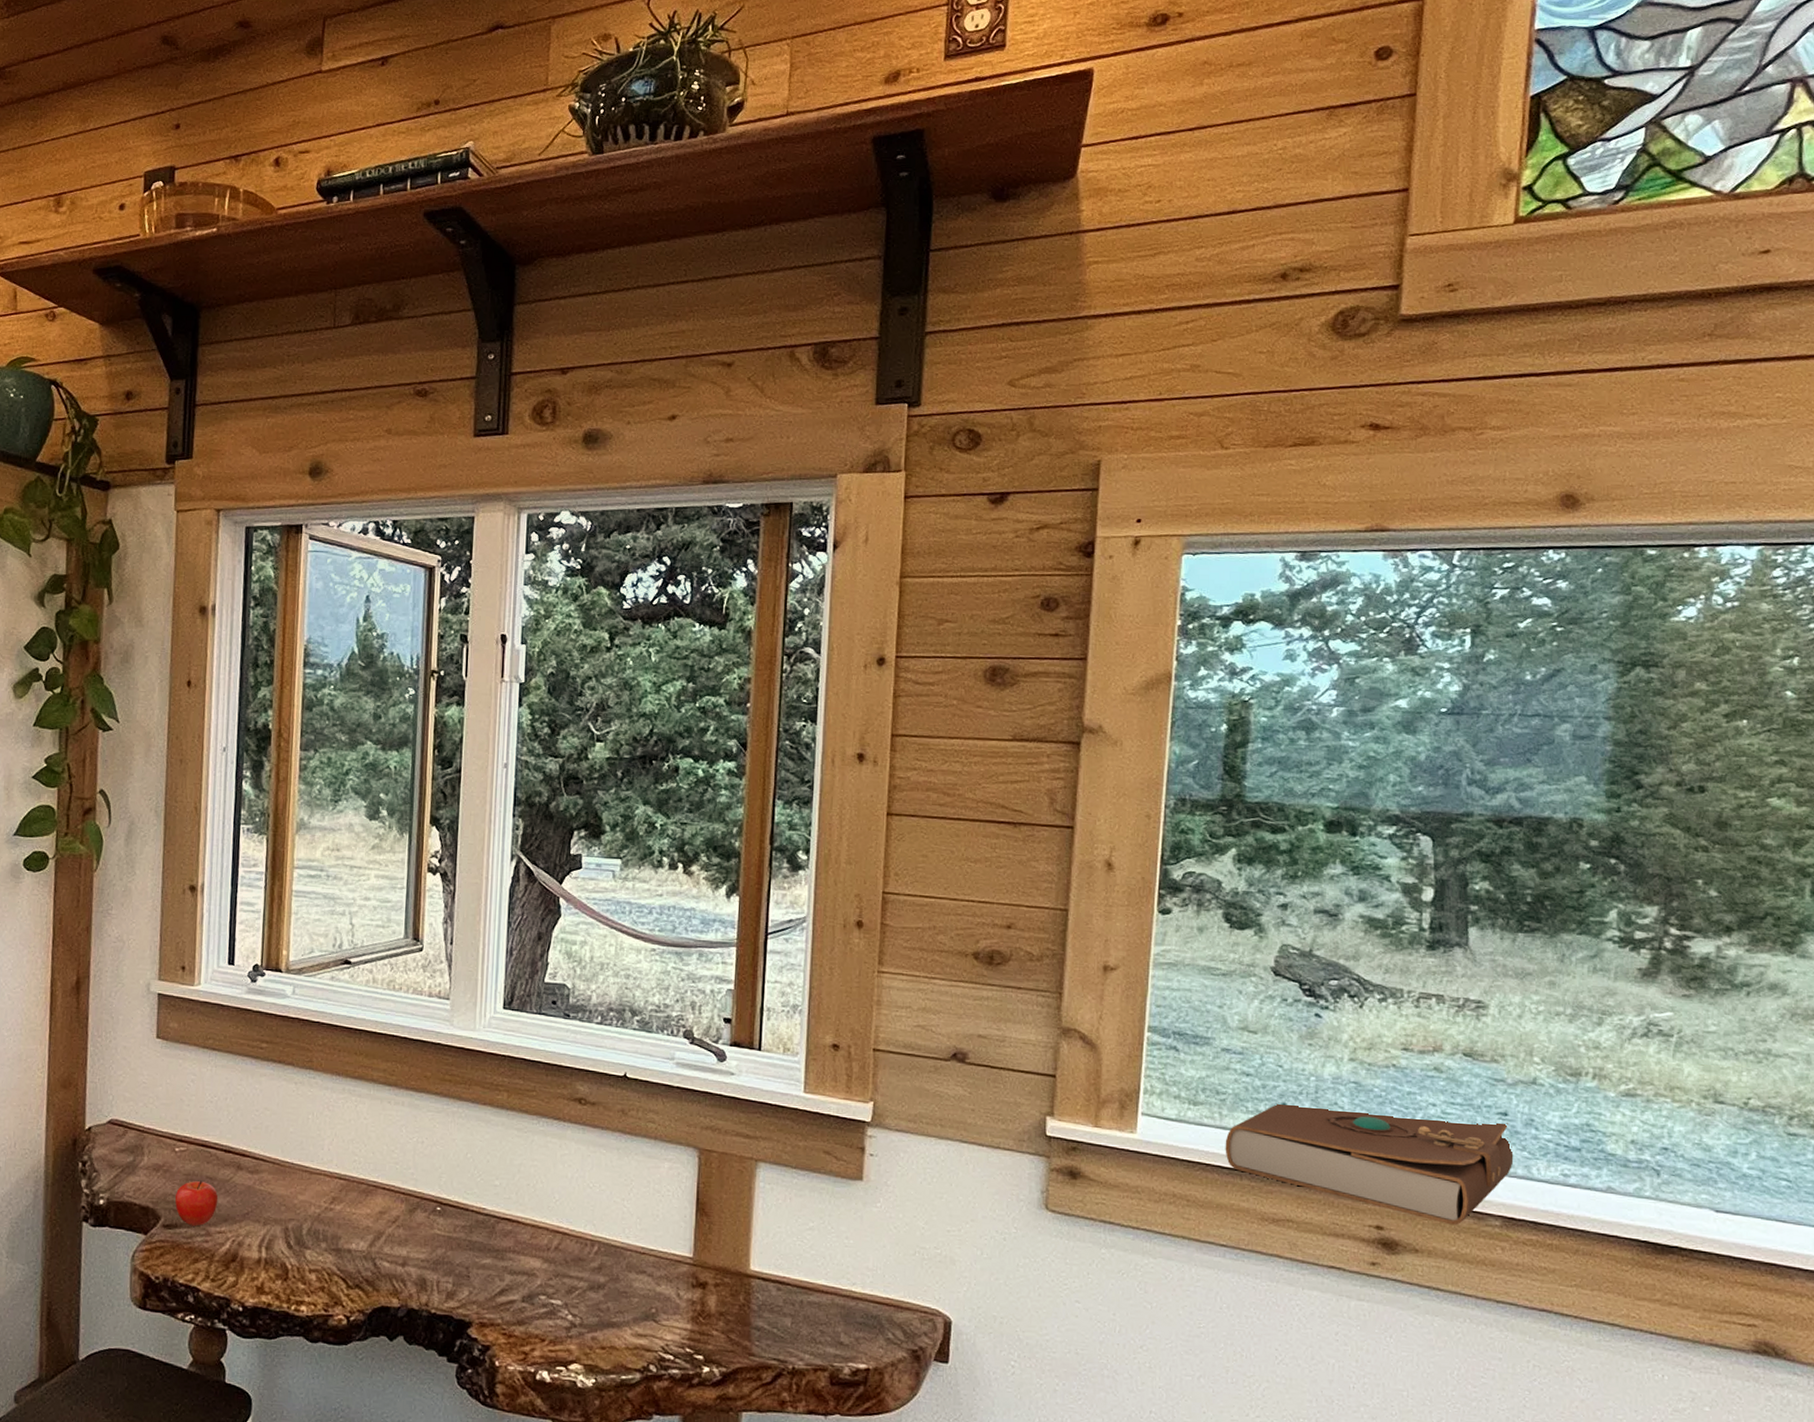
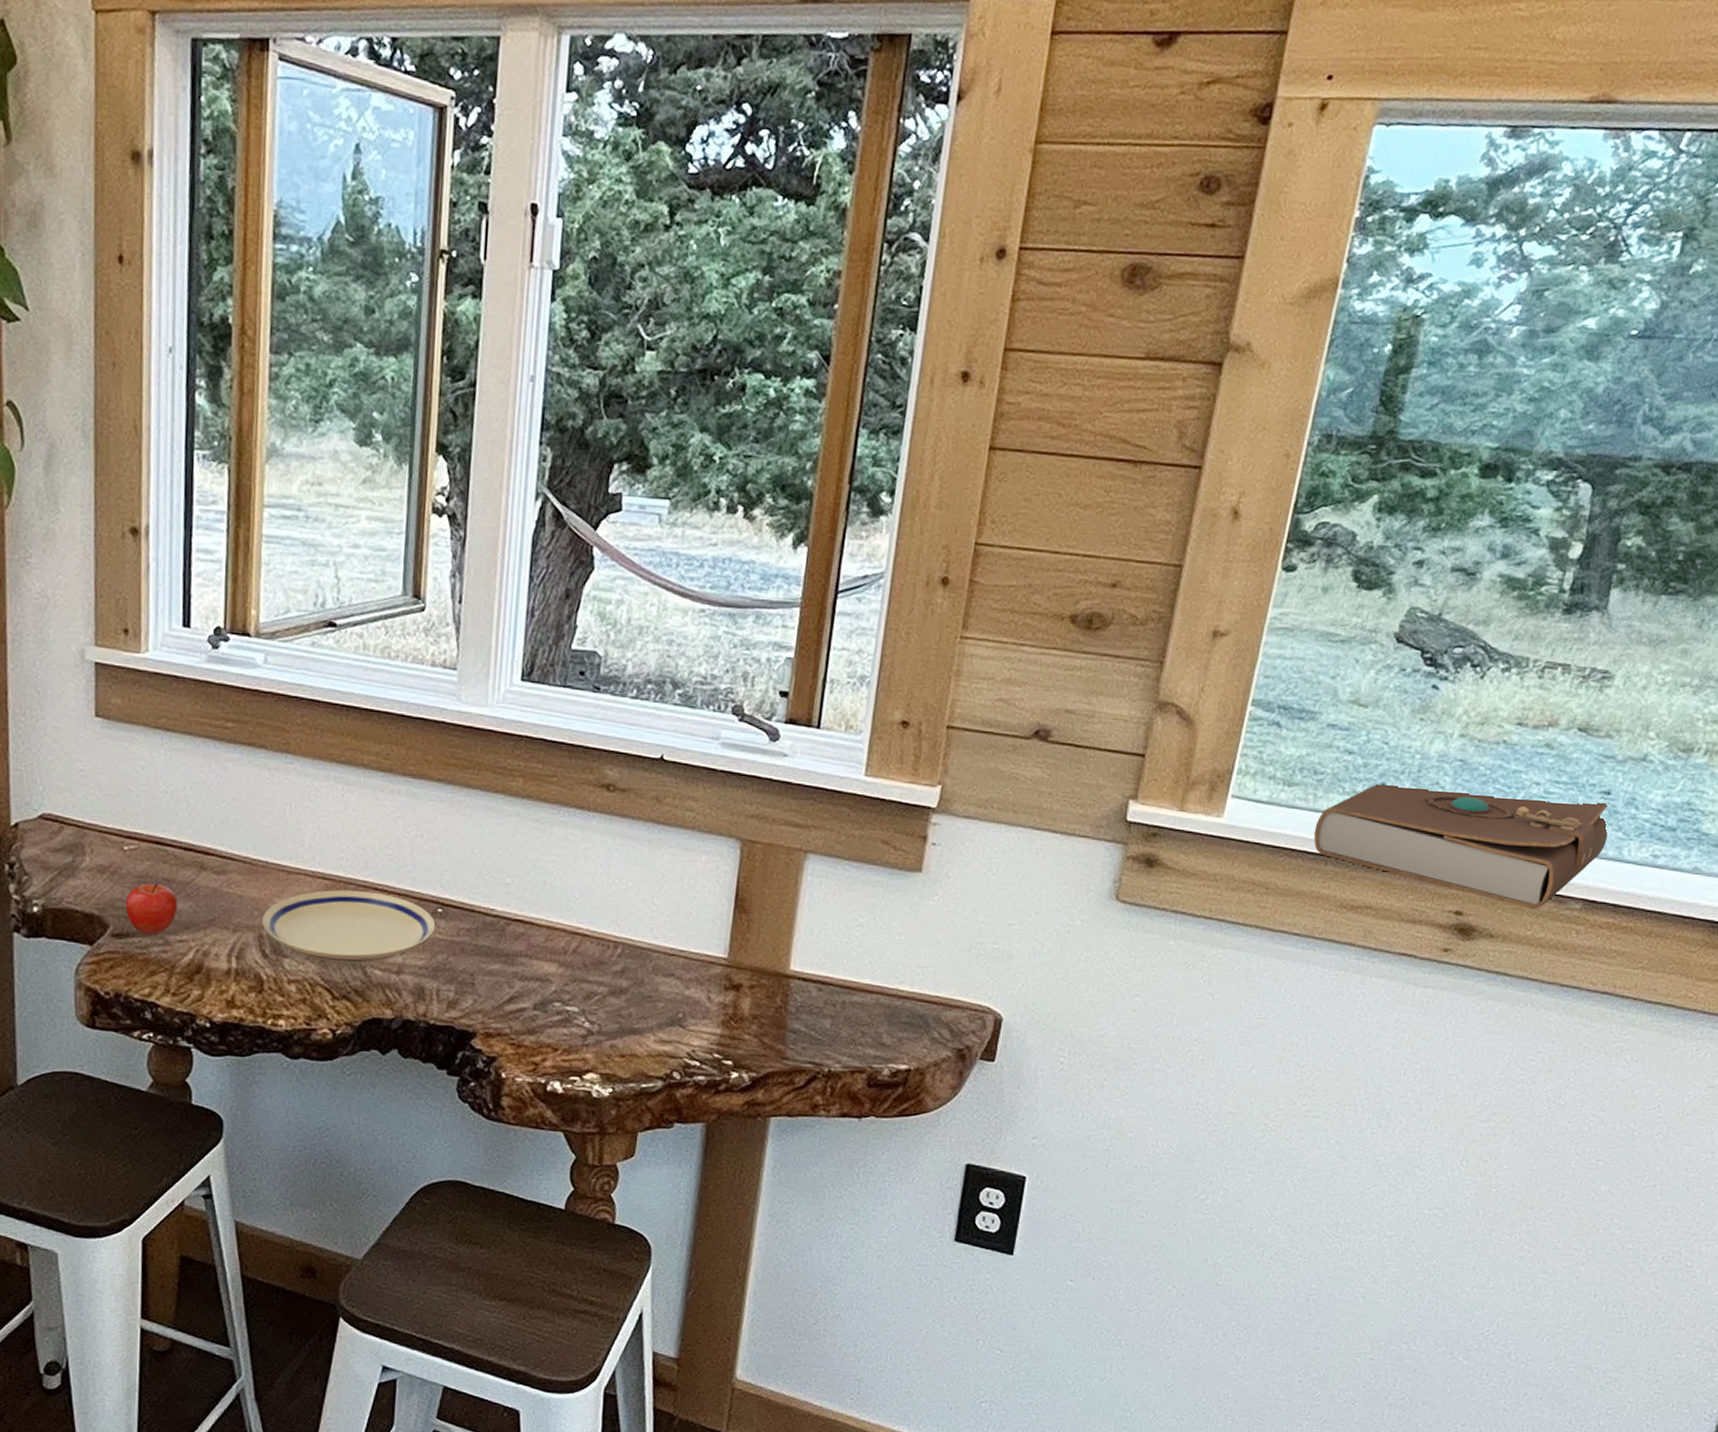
plate: none [288,1189,435,1257] -> present [263,890,436,964]

